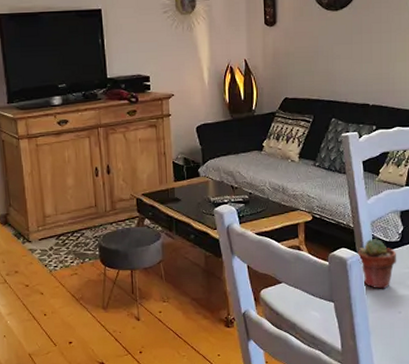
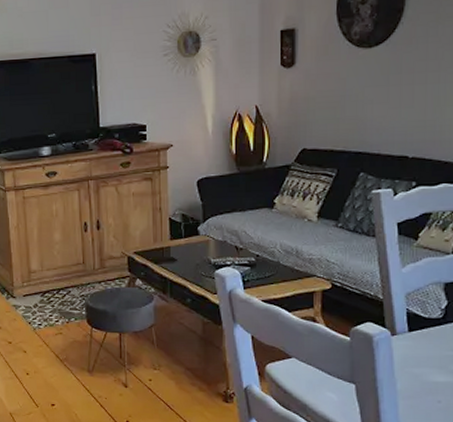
potted succulent: present [358,239,397,289] -> none [387,314,438,373]

